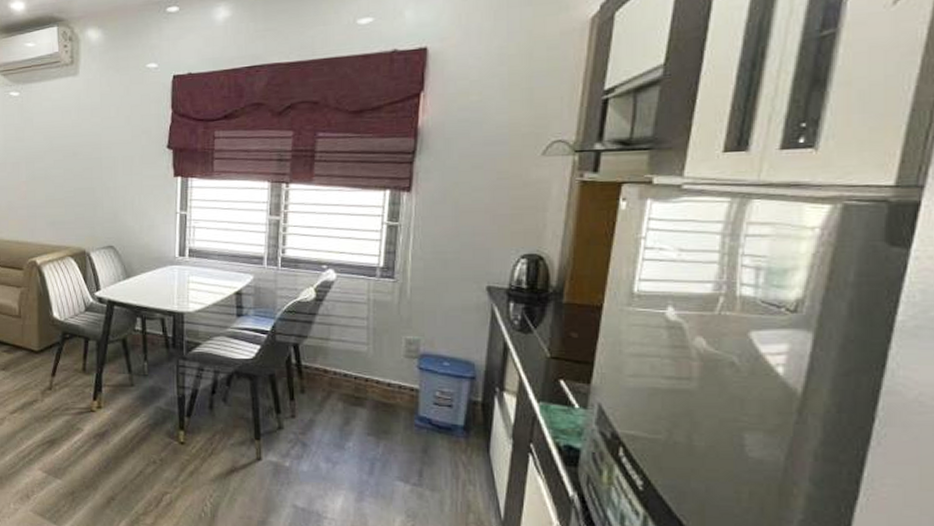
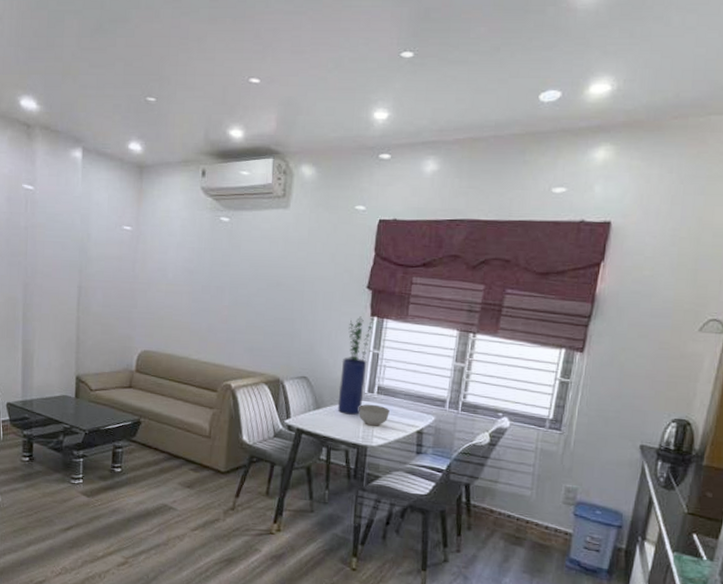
vase: none [147,173,179,282] -> present [337,313,375,416]
bowl: none [171,268,204,291] -> present [359,404,390,426]

